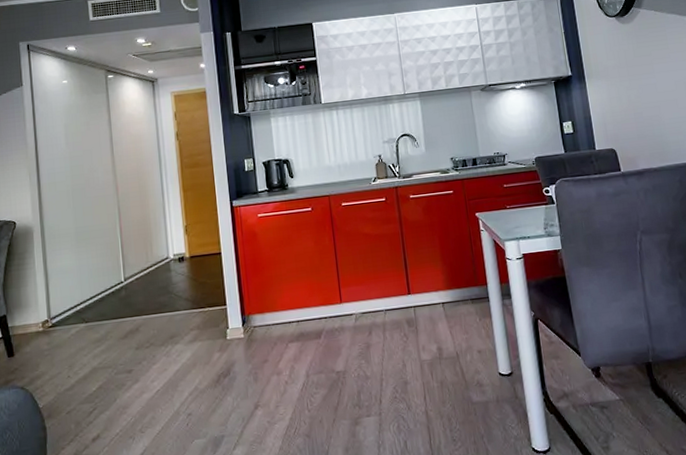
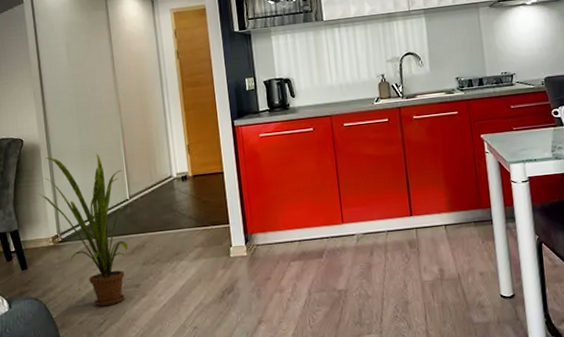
house plant: none [29,234,122,395] -> present [38,153,129,307]

